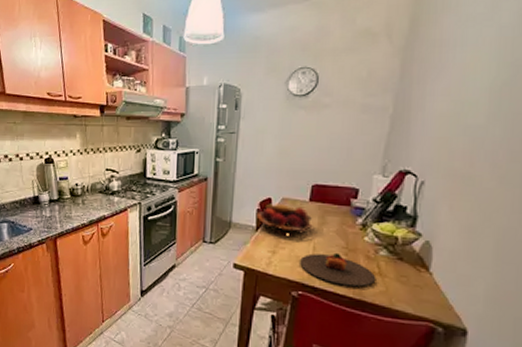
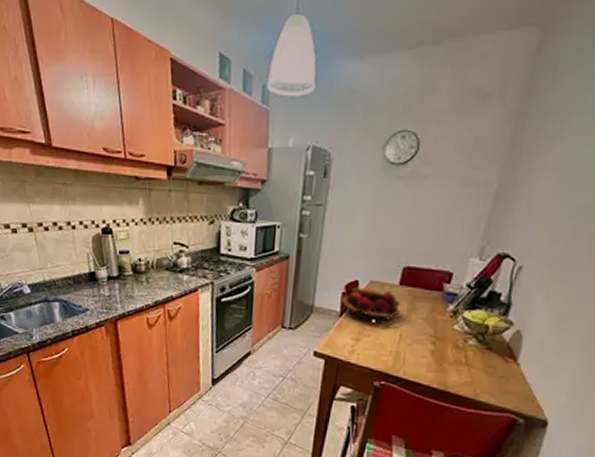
plate: present [300,252,376,287] -> none [384,341,463,378]

